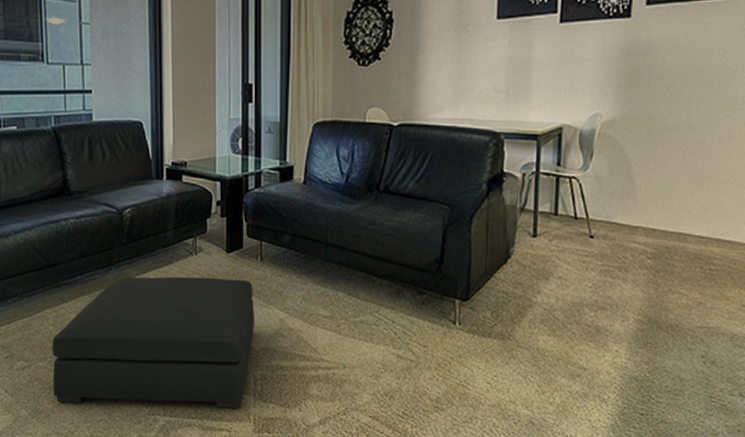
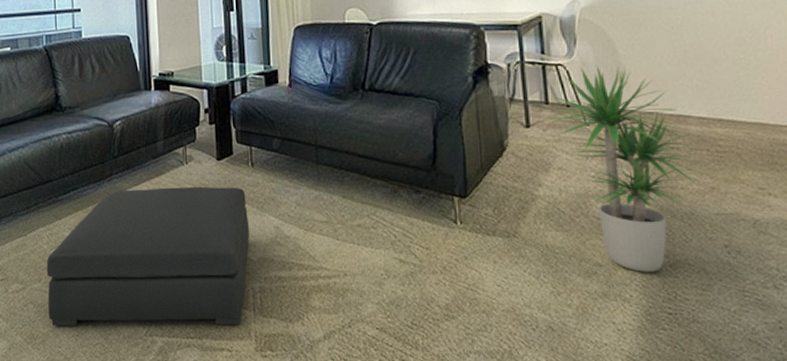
potted plant: none [552,180,700,377] -> present [545,65,710,272]

